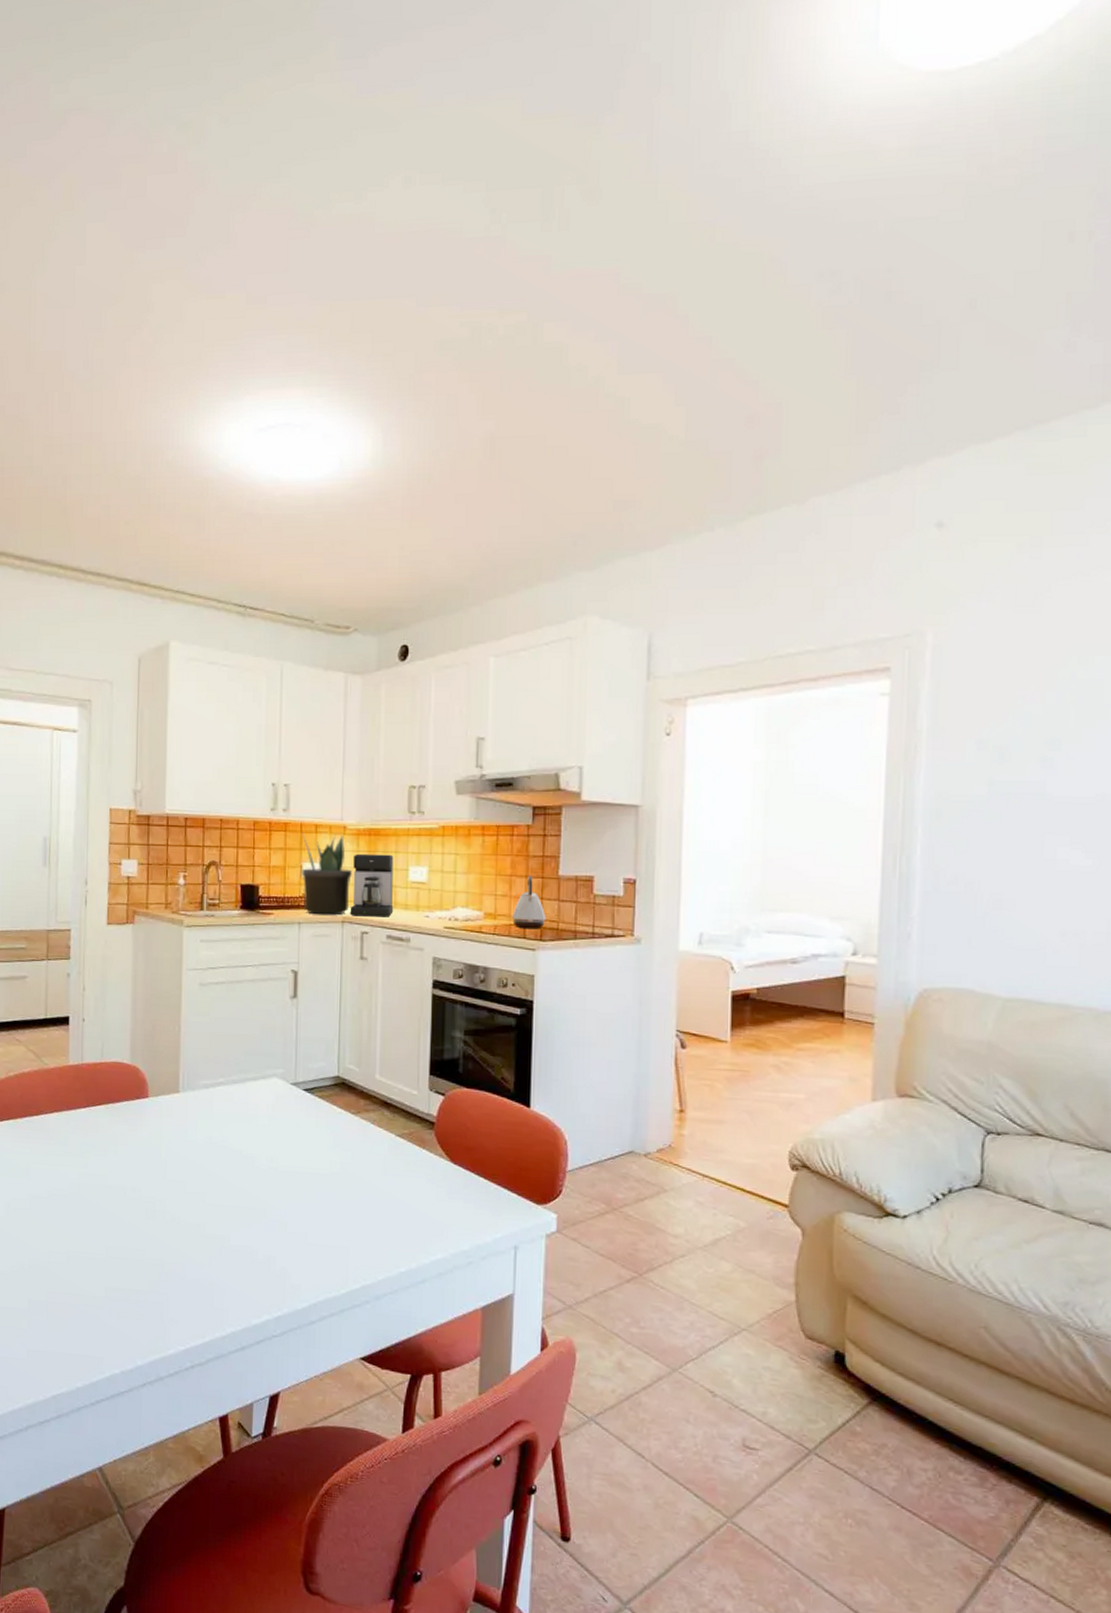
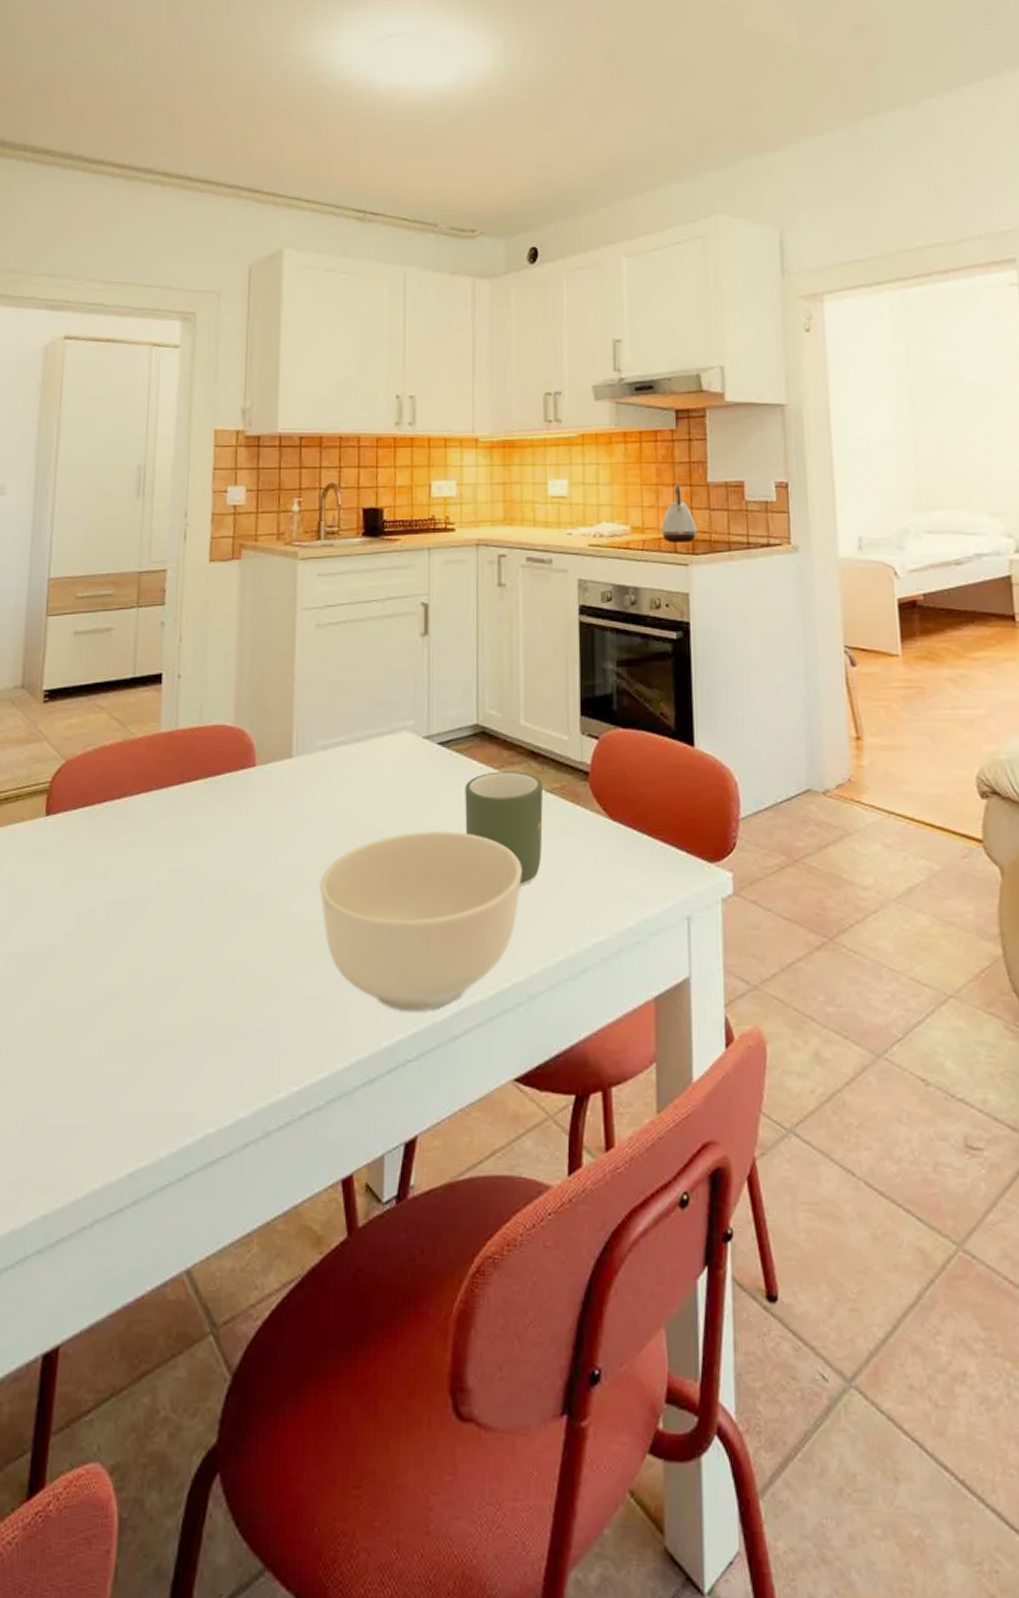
bowl: none [202,1160,373,1300] -> present [320,830,522,1012]
planter: present [301,832,352,915] -> none [429,447,486,538]
mug: none [325,1116,393,1211] -> present [465,771,543,886]
coffee maker: present [349,853,394,917] -> none [485,467,533,538]

